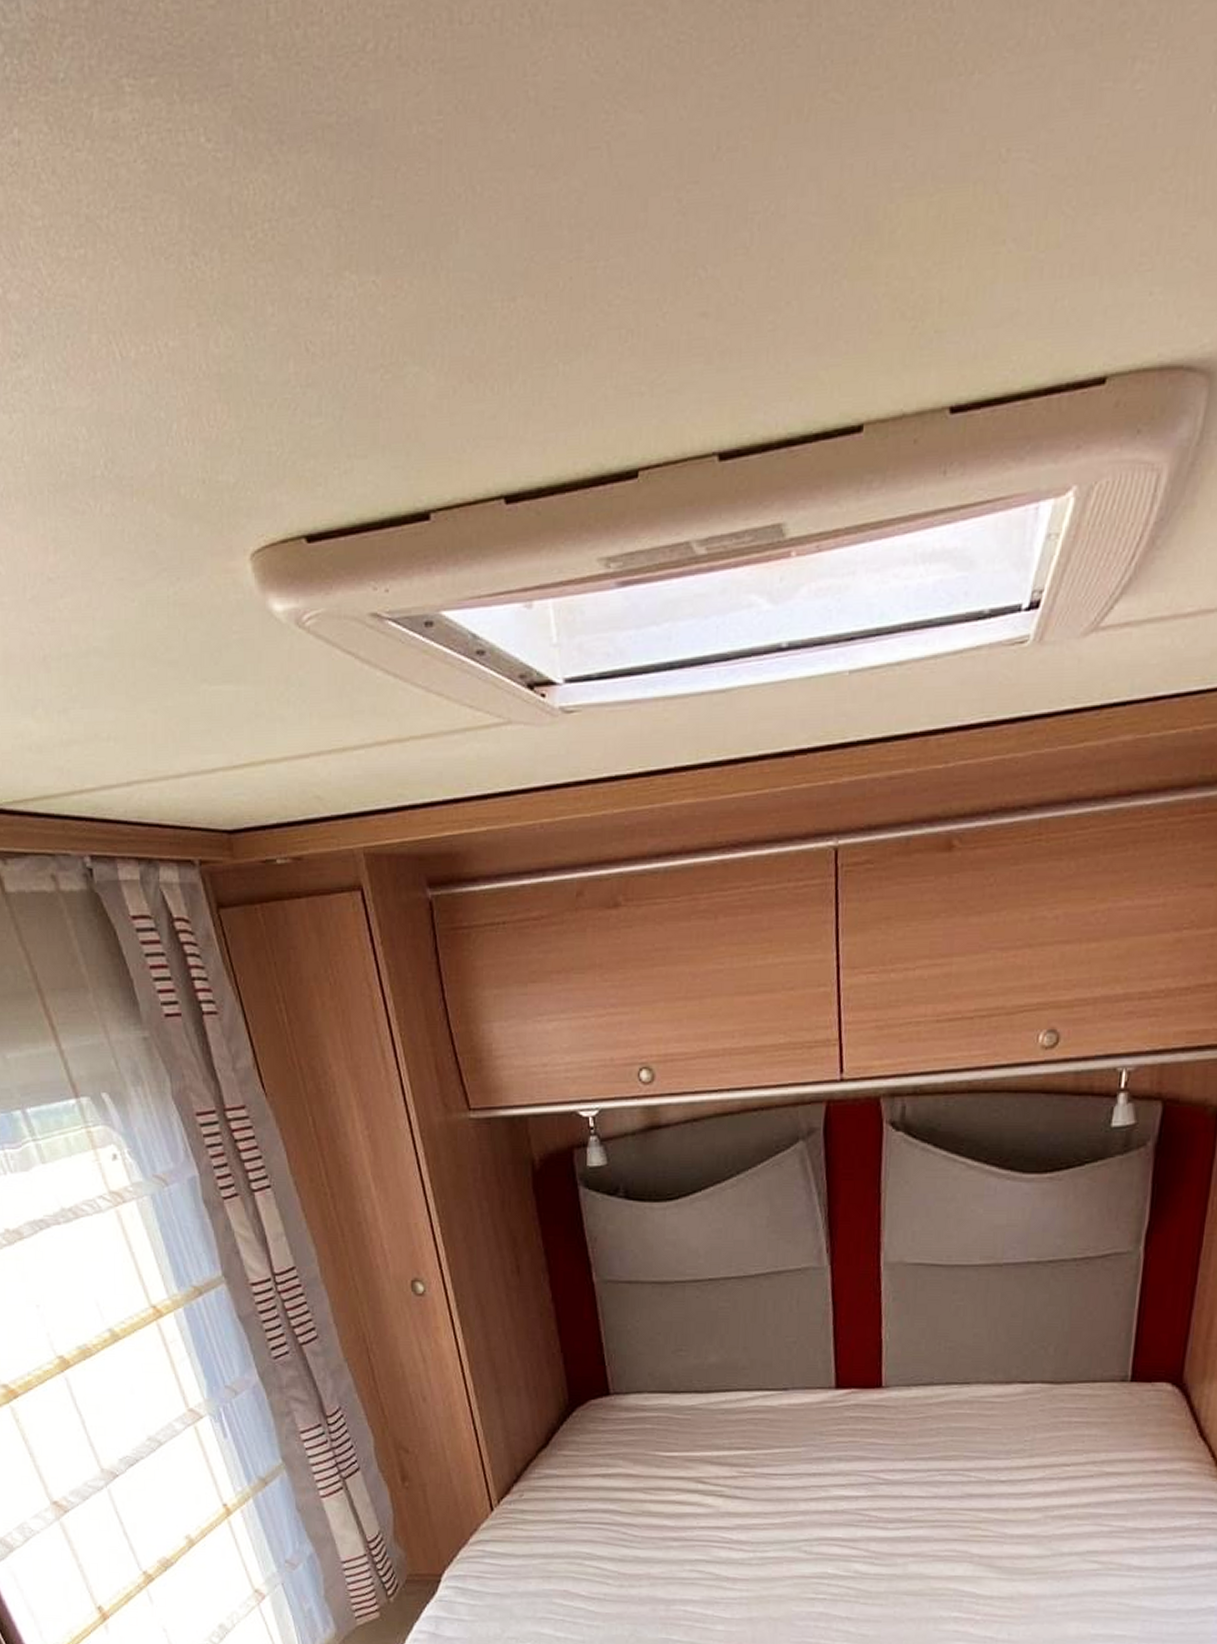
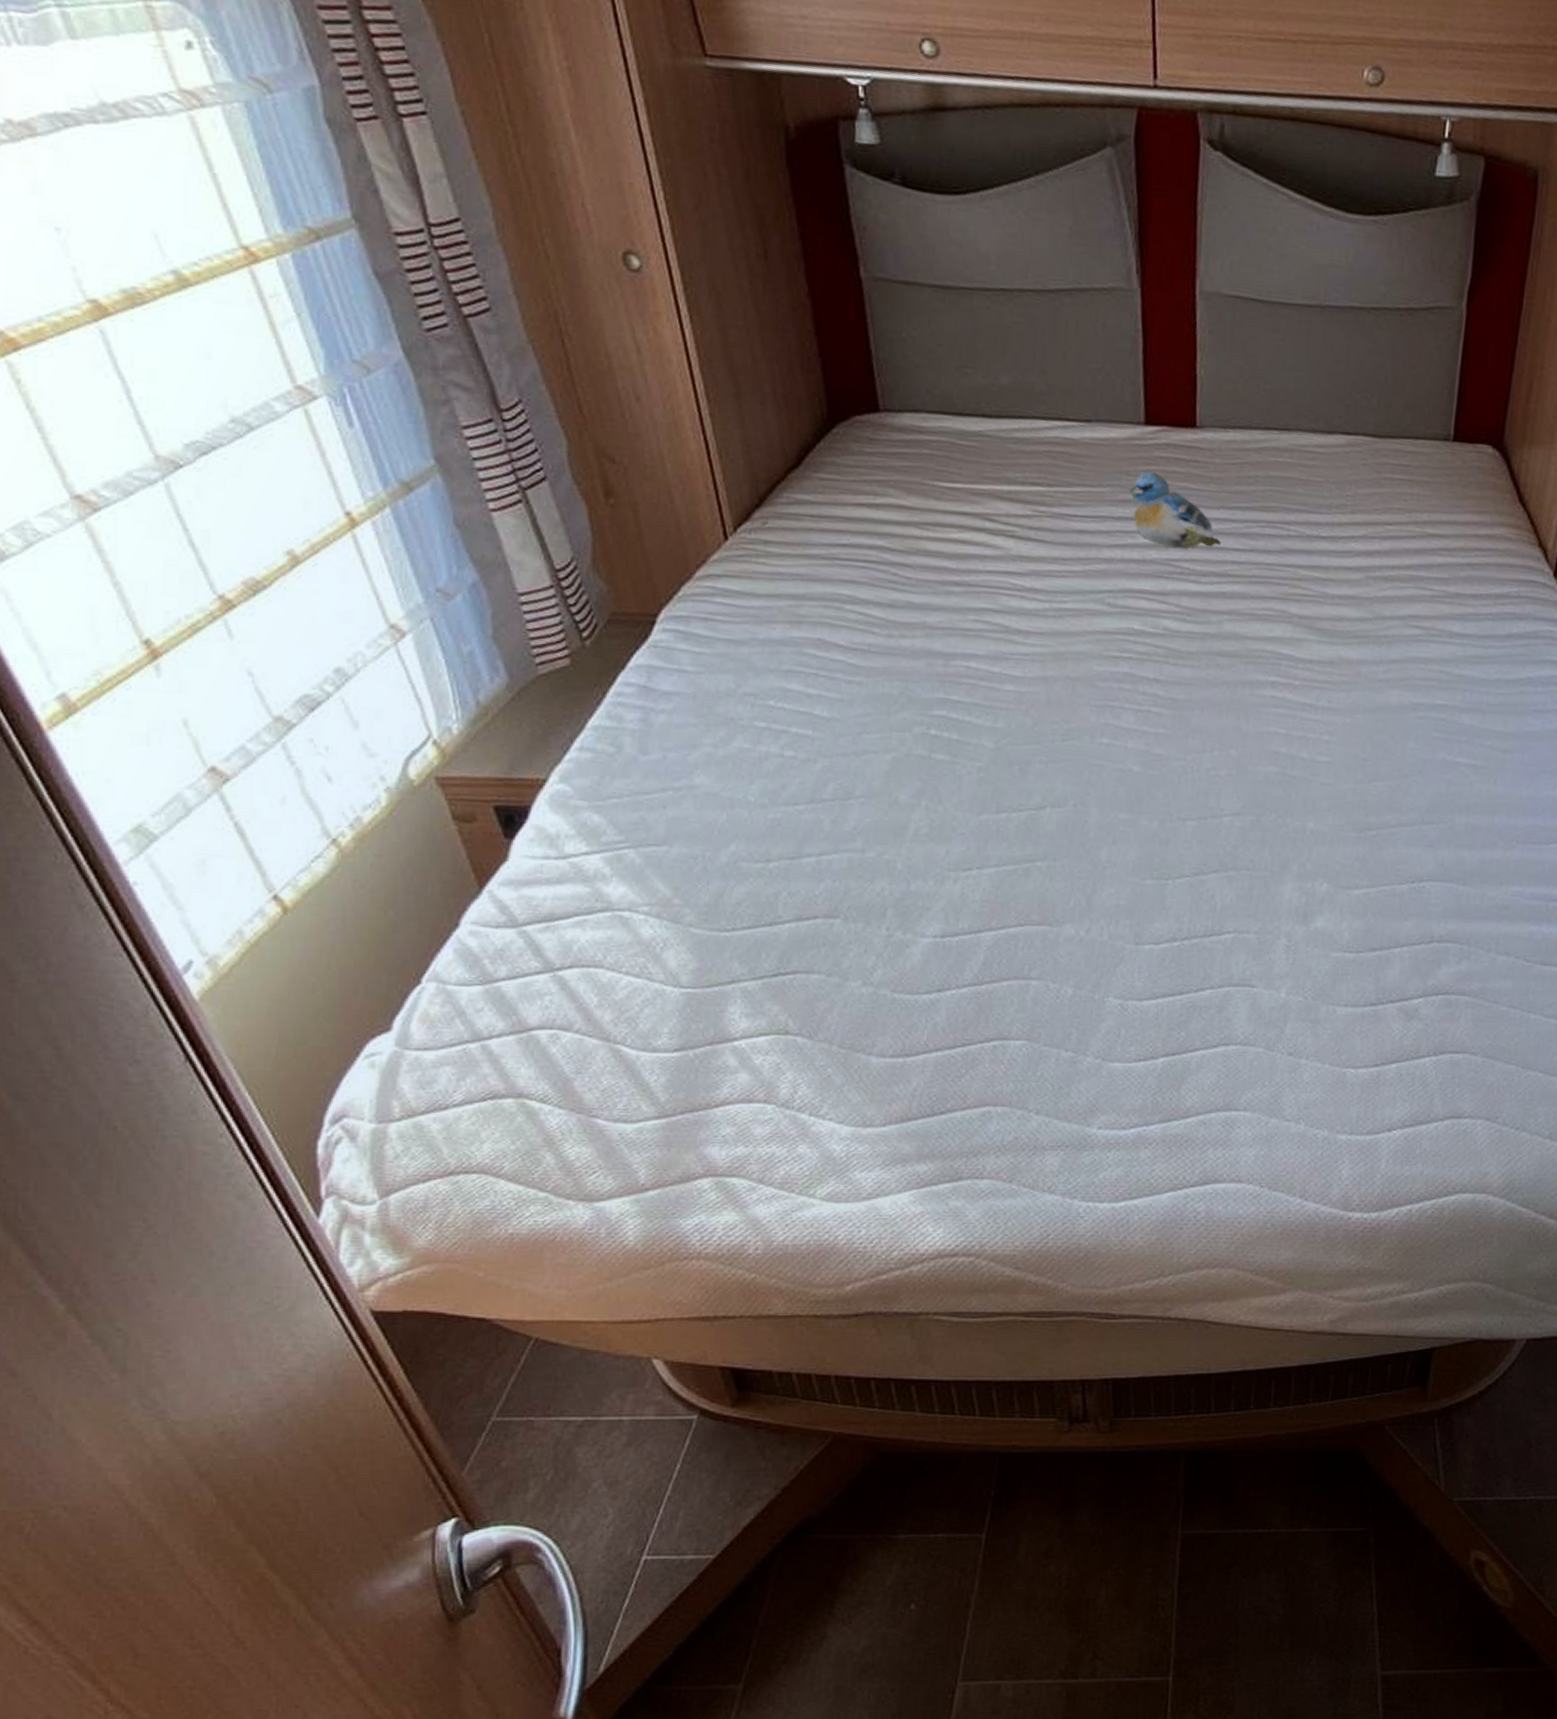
plush toy: none [822,1430,905,1499] -> present [1129,471,1221,549]

